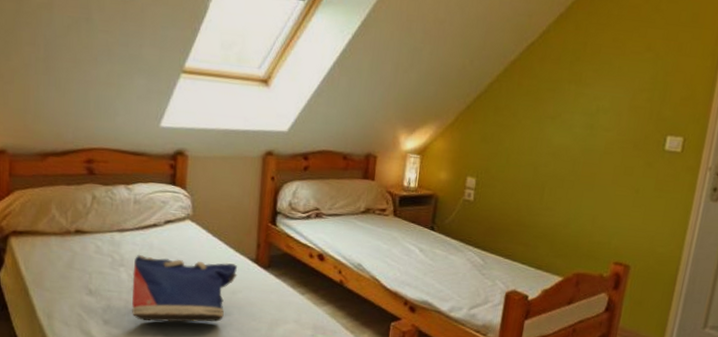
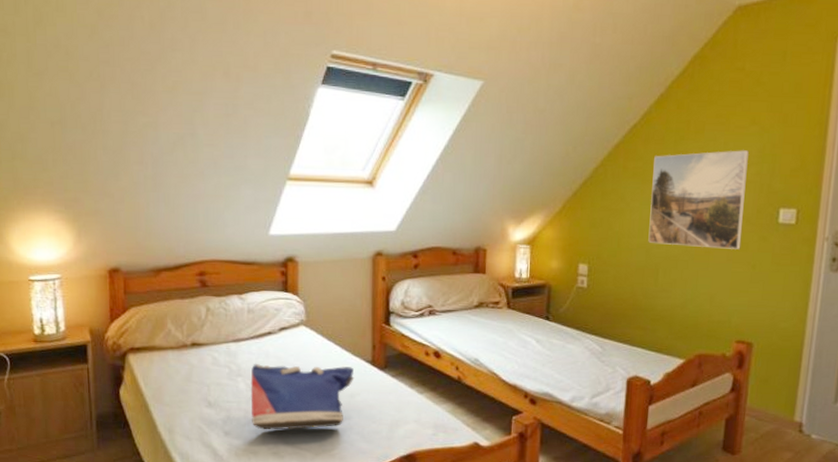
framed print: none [536,75,642,173] -> present [648,150,749,249]

